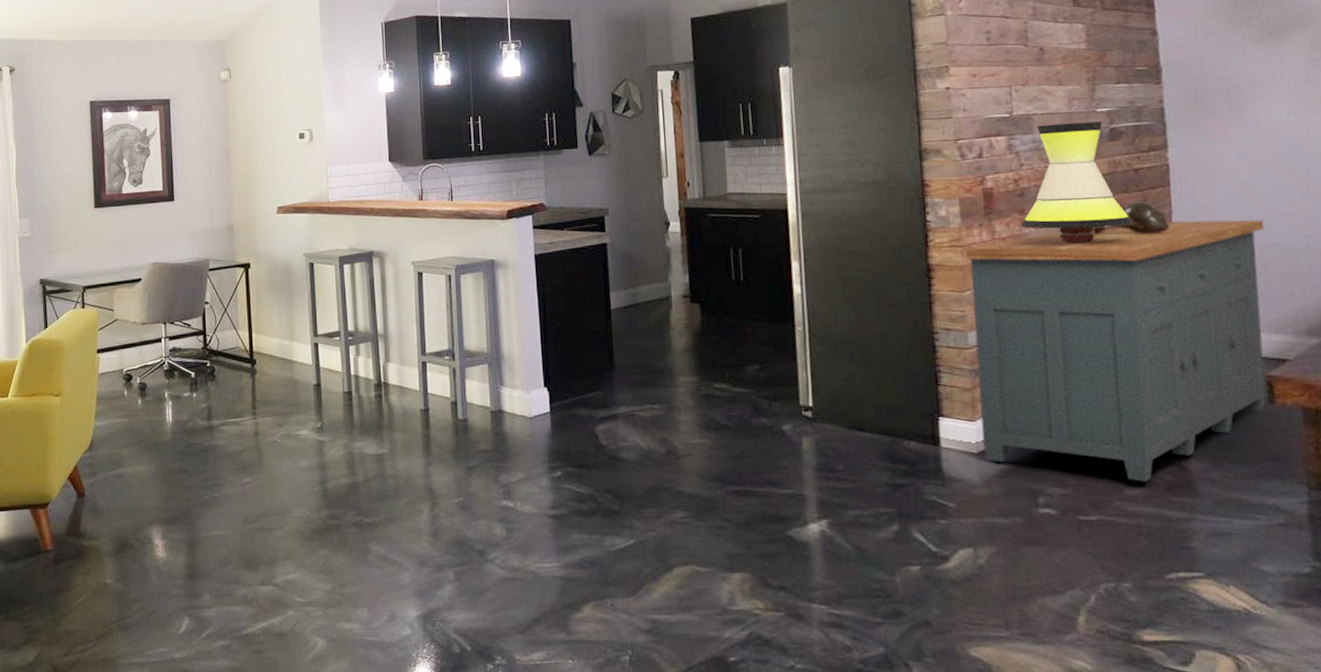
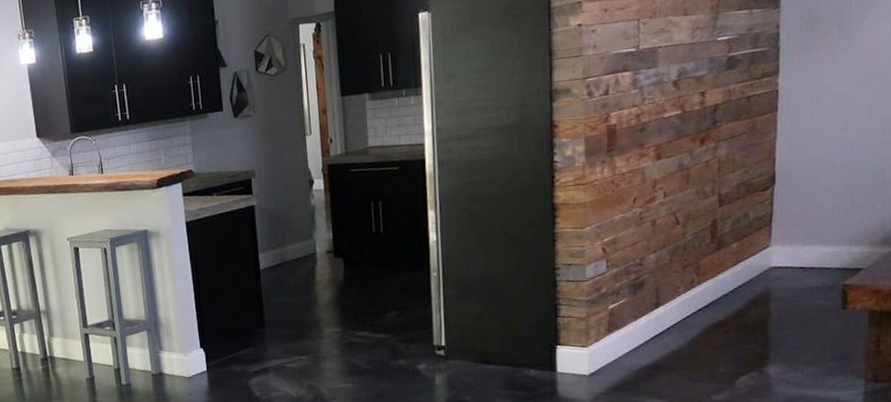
sideboard: present [965,220,1267,482] -> none [587,139,857,388]
table lamp: present [1021,122,1135,245] -> none [639,50,742,175]
decorative vase: present [1092,200,1170,235] -> none [703,127,774,164]

